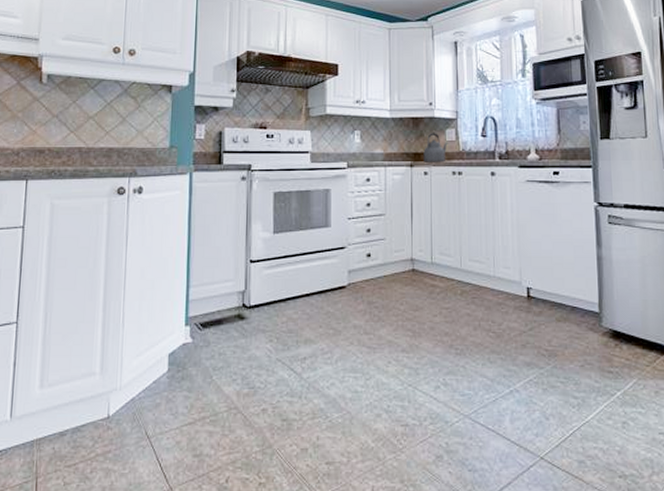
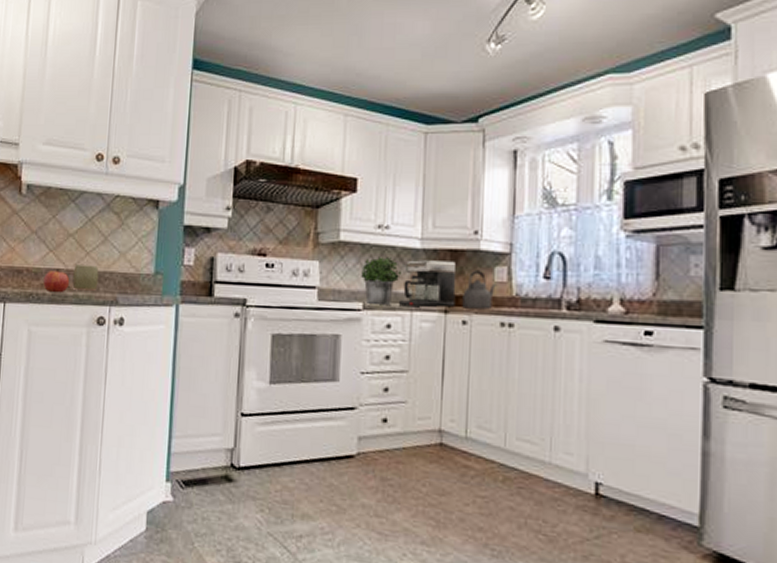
fruit: none [65,147,91,169] -> present [43,268,70,293]
mug: none [93,143,118,165] -> present [72,265,99,291]
potted plant: none [345,125,377,164] -> present [361,257,403,306]
coffee maker: none [374,127,418,164] -> present [398,260,457,308]

